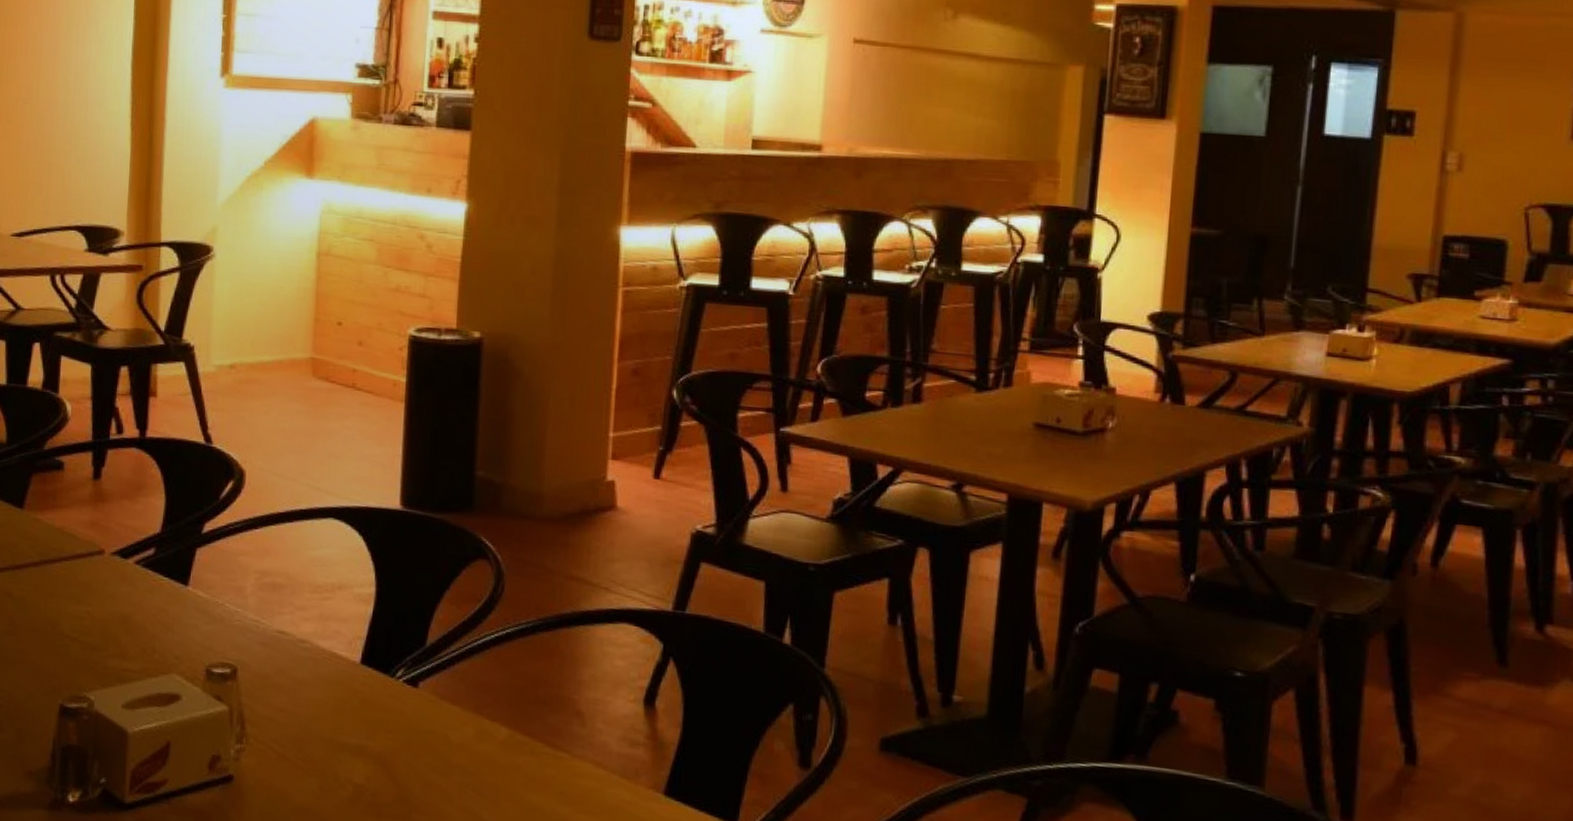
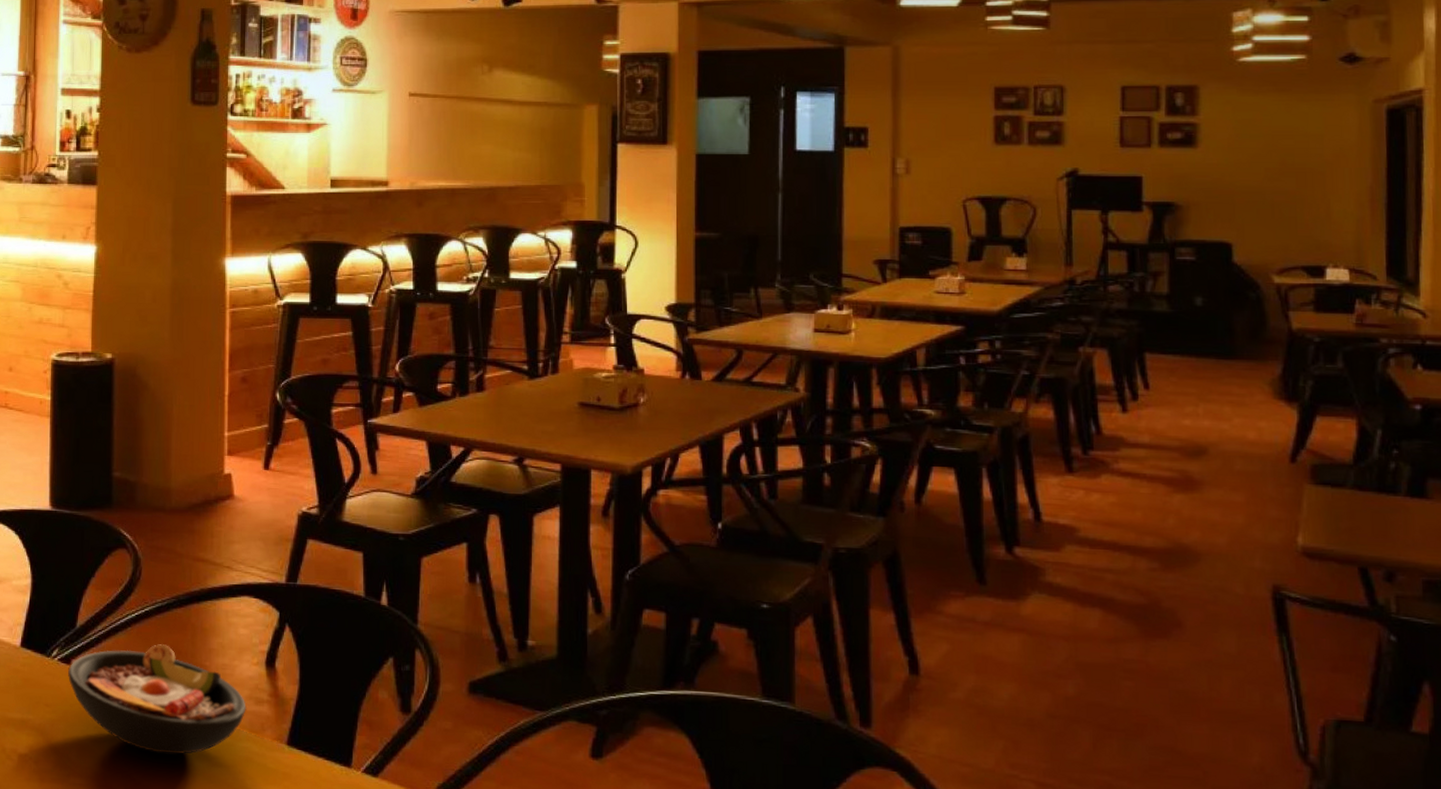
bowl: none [414,671,619,797] -> present [68,644,246,755]

